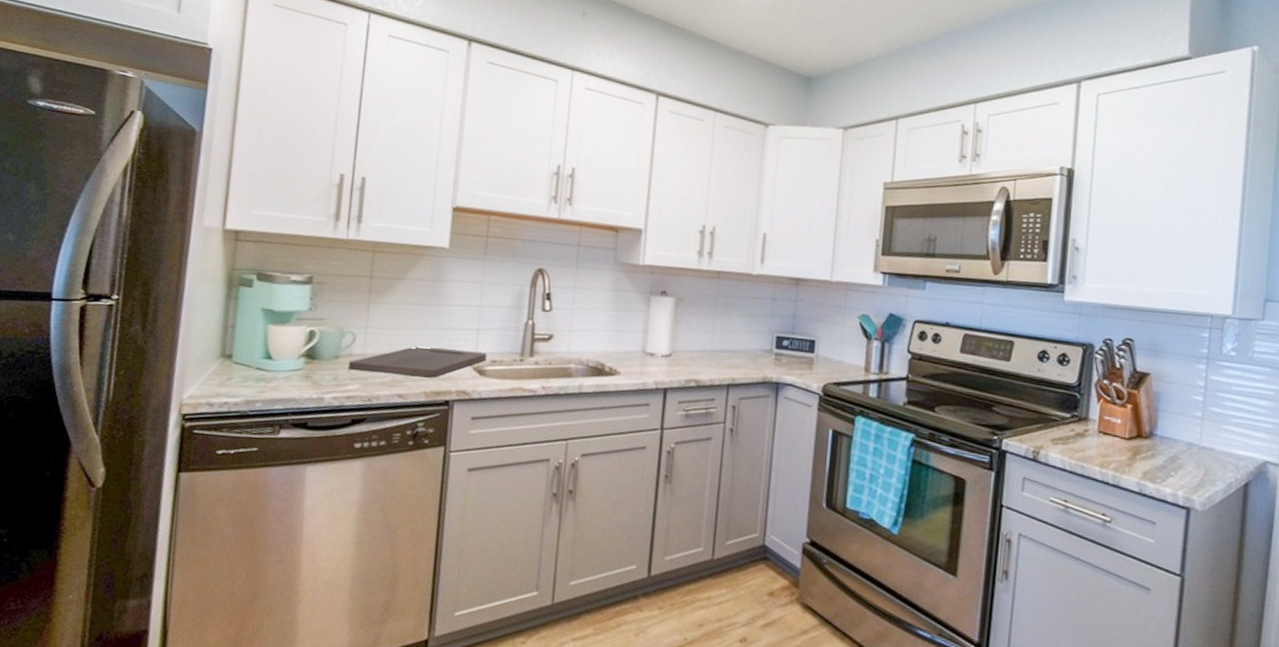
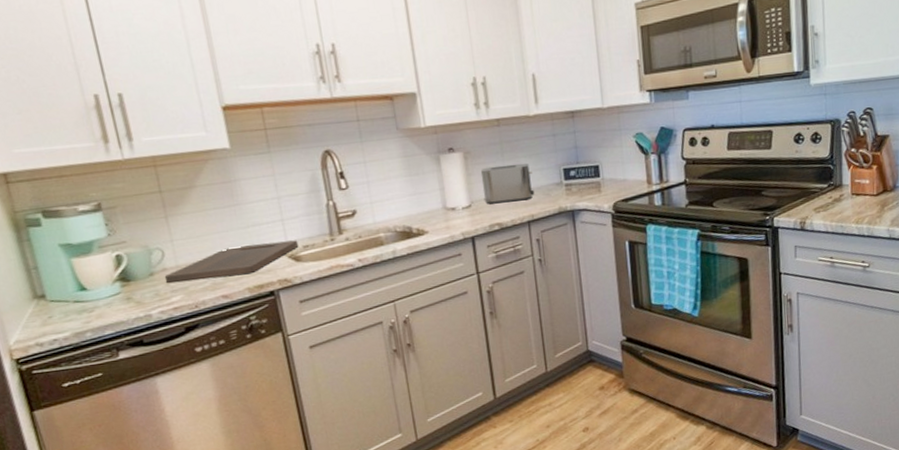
toaster: none [686,318,743,362] -> present [481,163,535,204]

